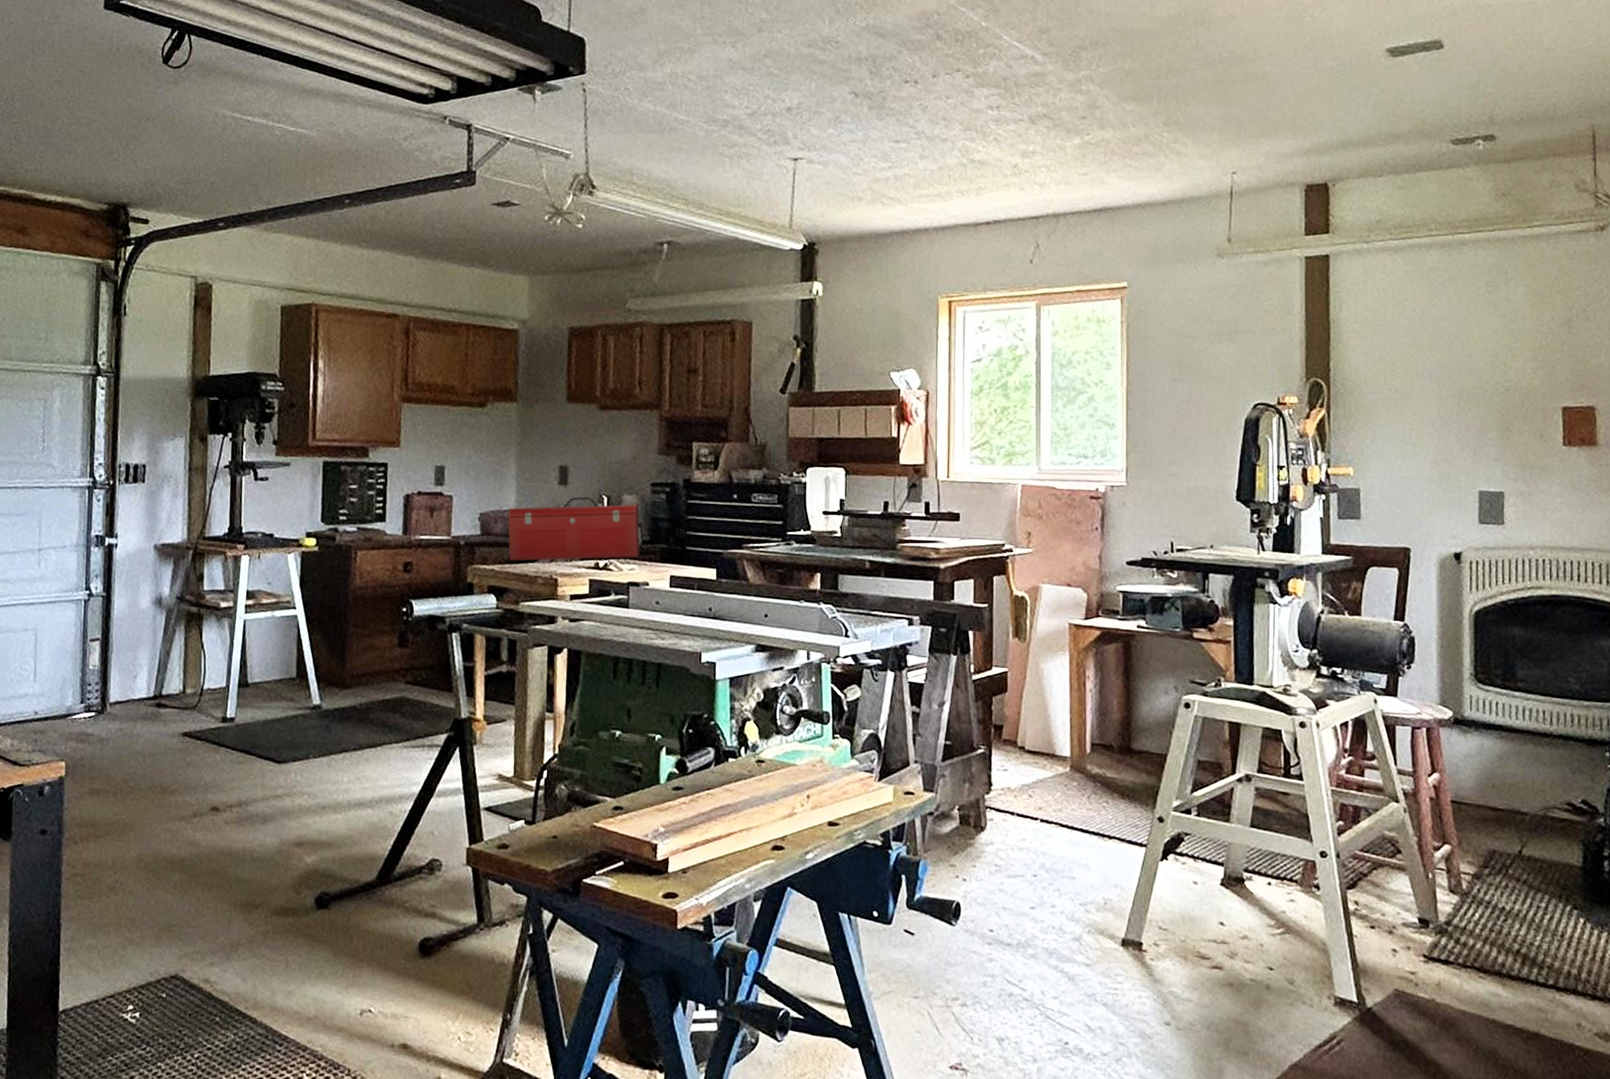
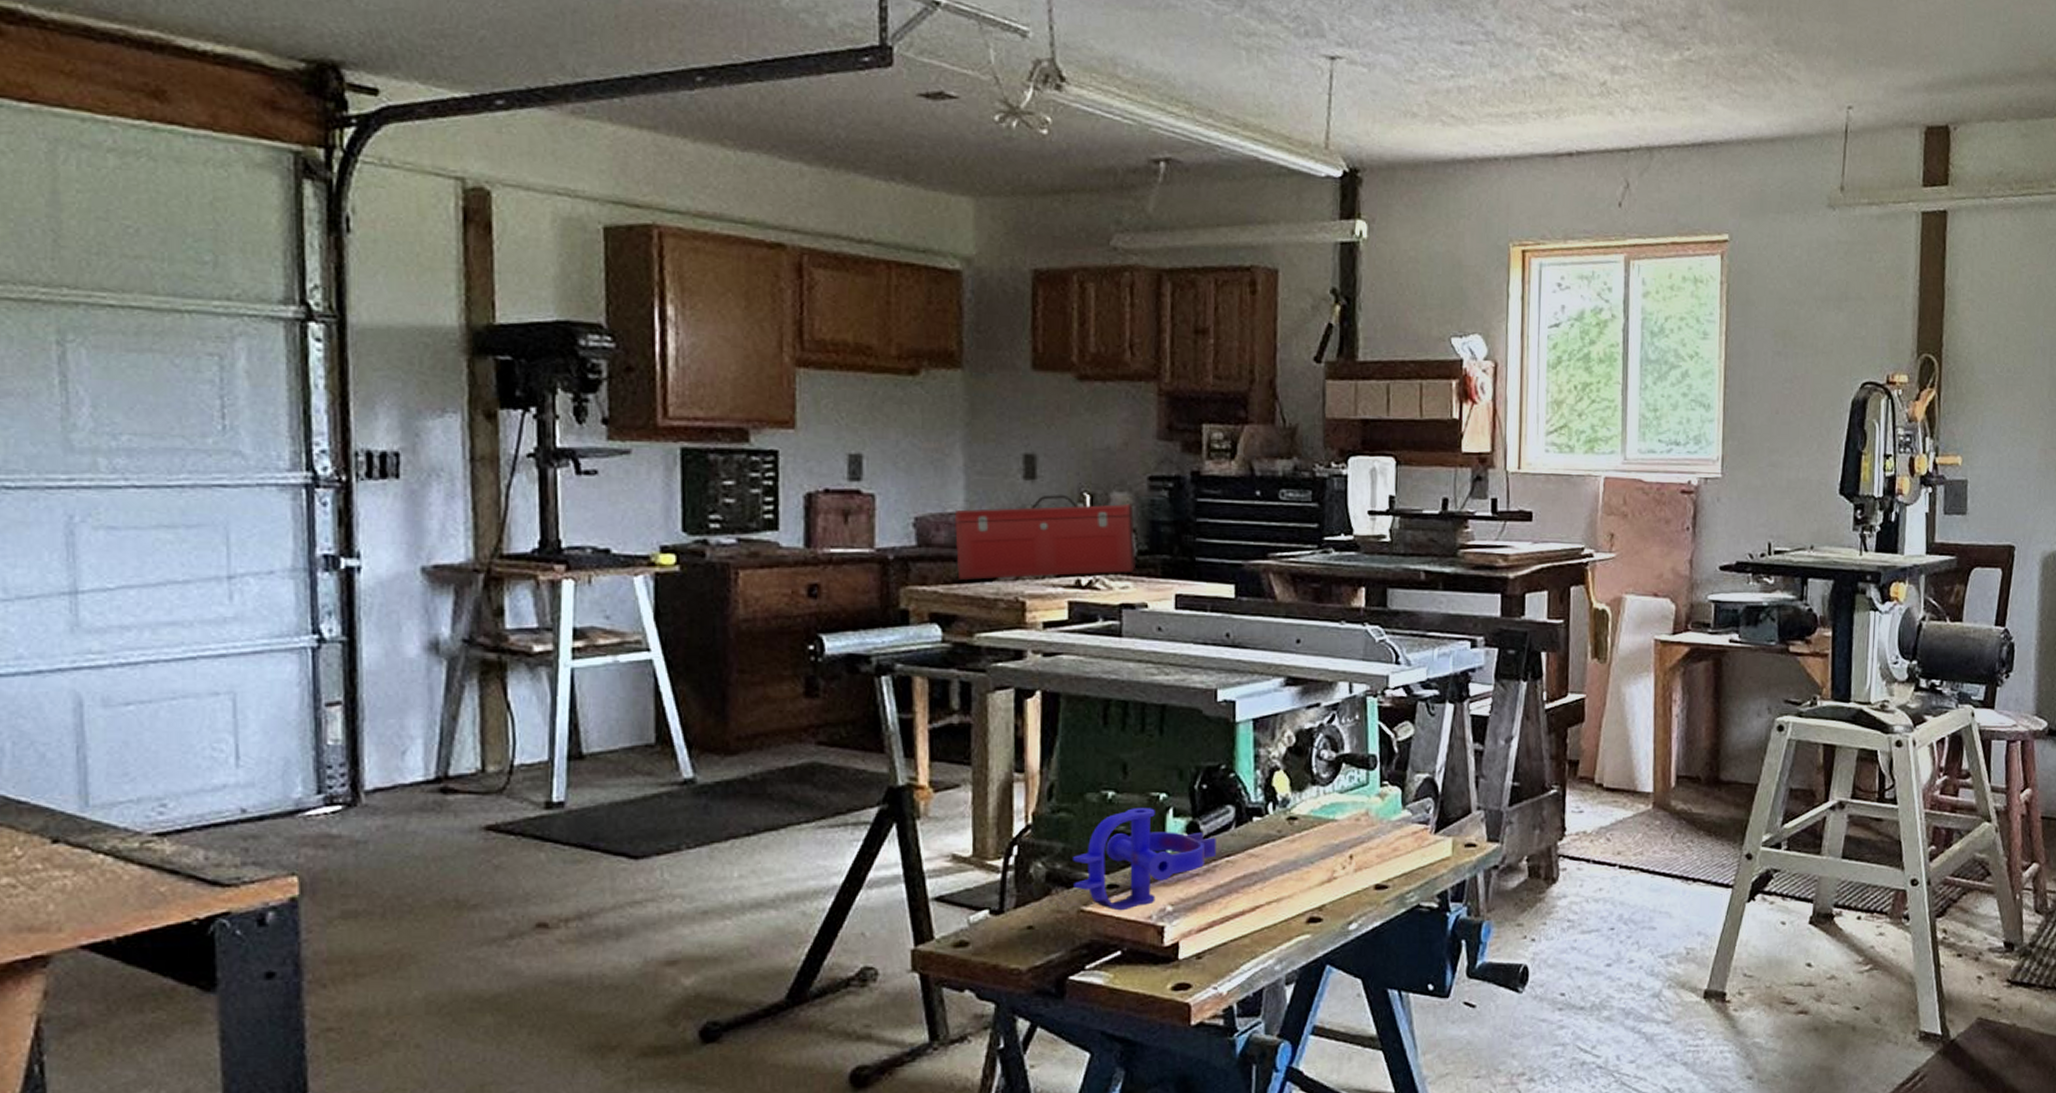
clamp: none [588,745,699,829] -> present [1073,808,1216,911]

